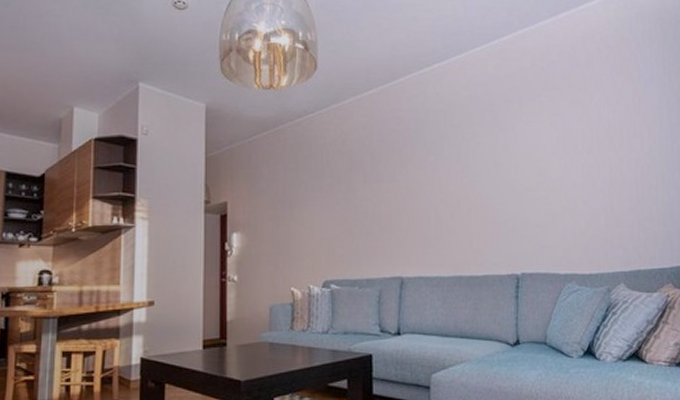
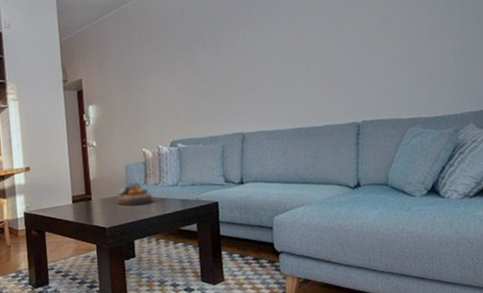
decorative bowl: none [258,327,299,355] -> present [118,182,153,206]

